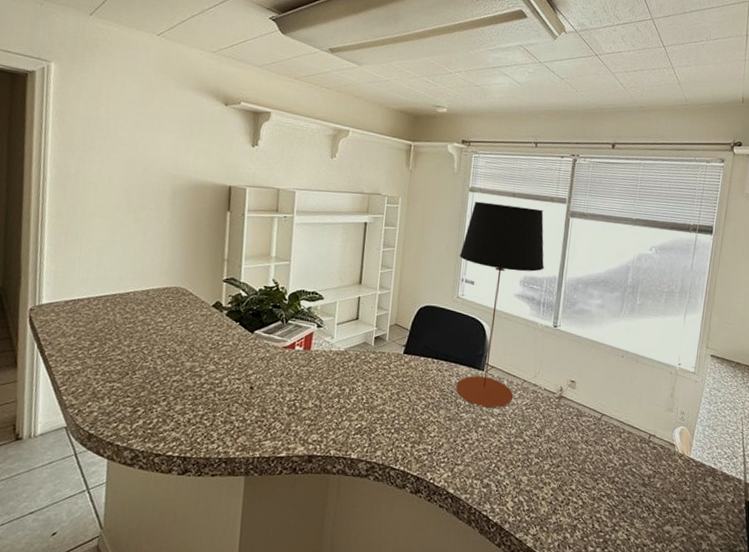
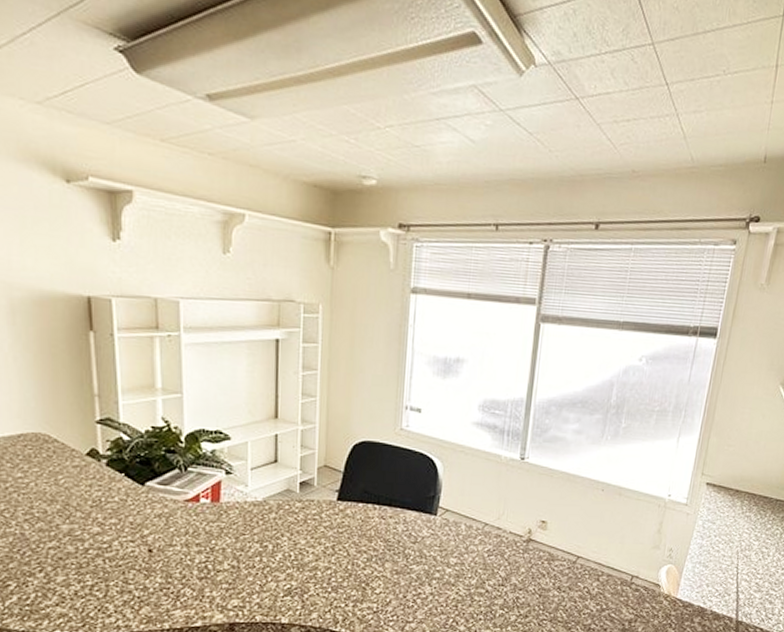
table lamp: present [456,201,544,407] -> none [401,305,509,556]

